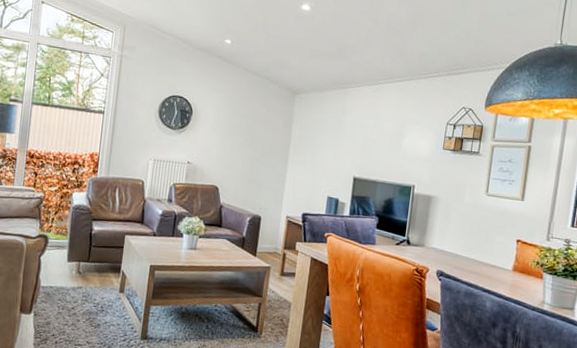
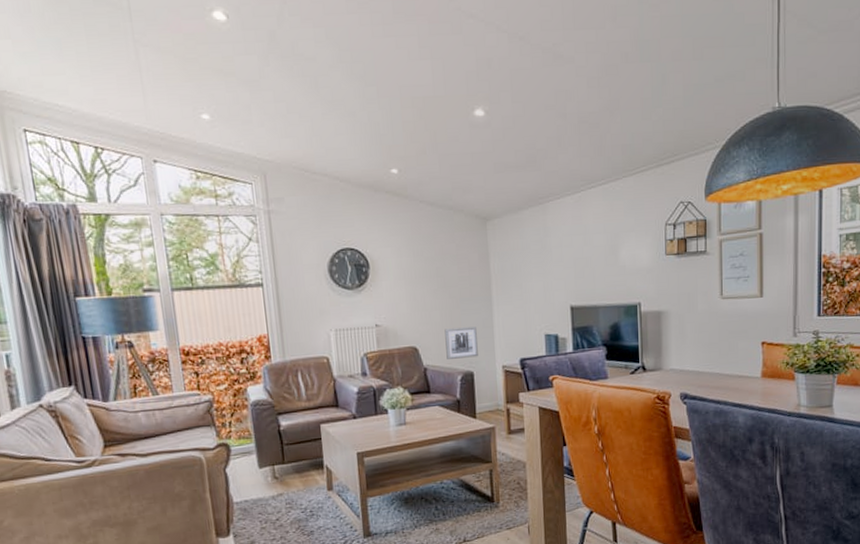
wall art: none [241,176,271,205] -> present [444,327,478,359]

